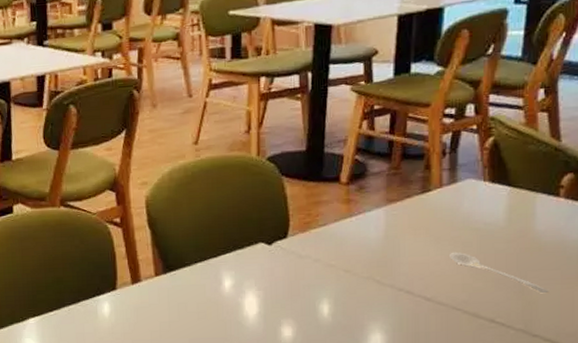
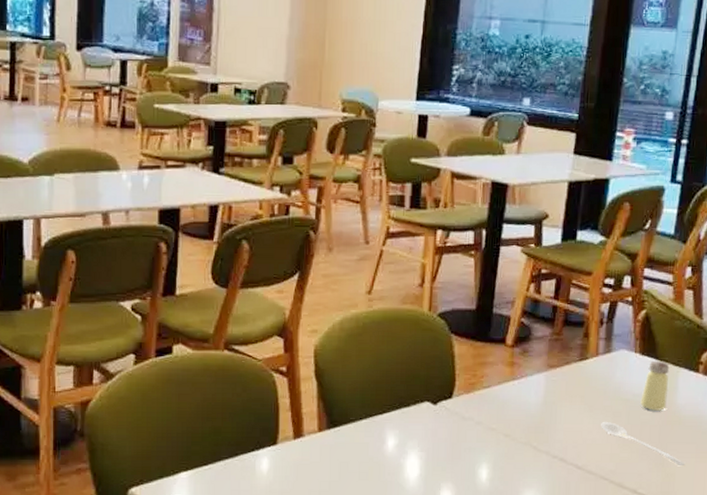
saltshaker: none [493,187,525,239] -> present [640,360,670,411]

